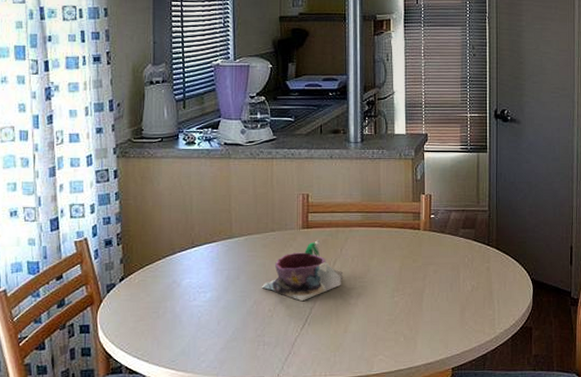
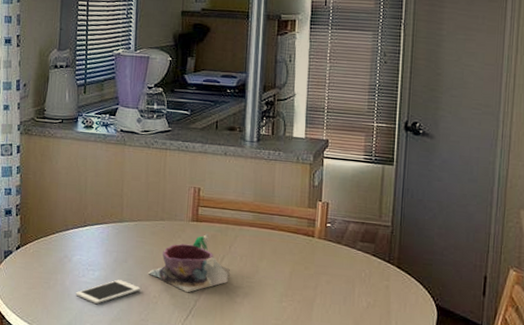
cell phone: none [187,298,255,327] -> present [76,279,141,304]

